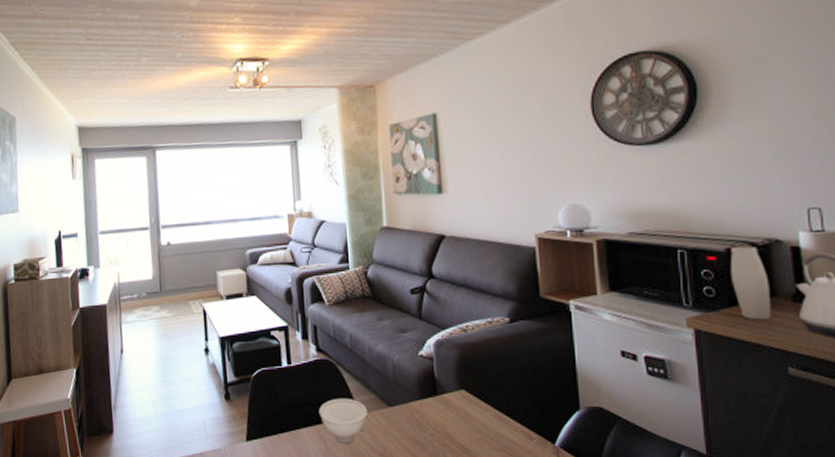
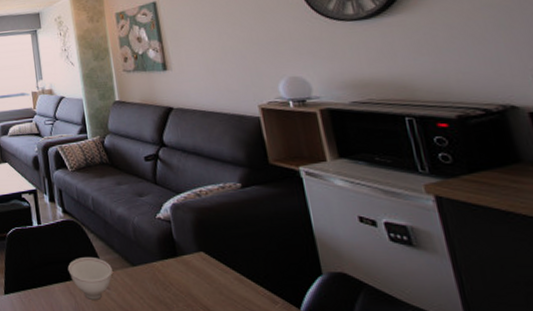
vase: present [731,246,772,320] -> none [462,112,521,187]

